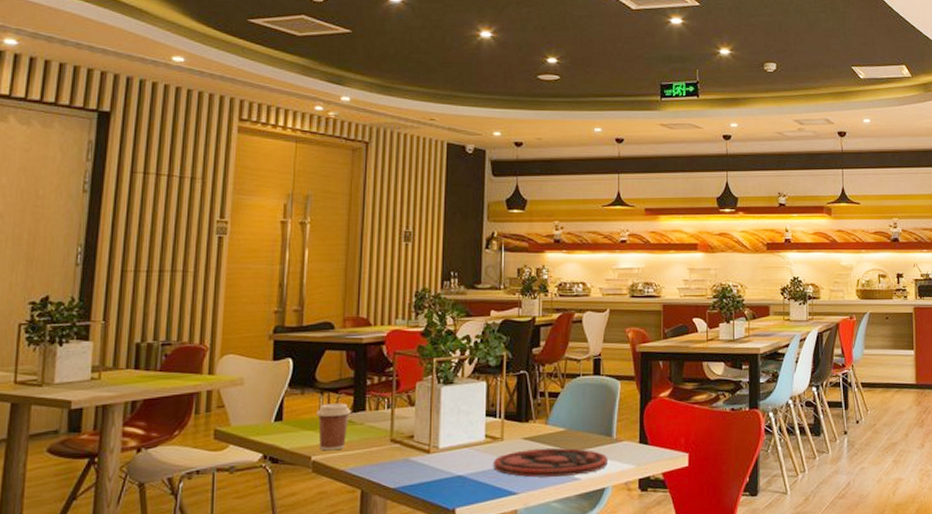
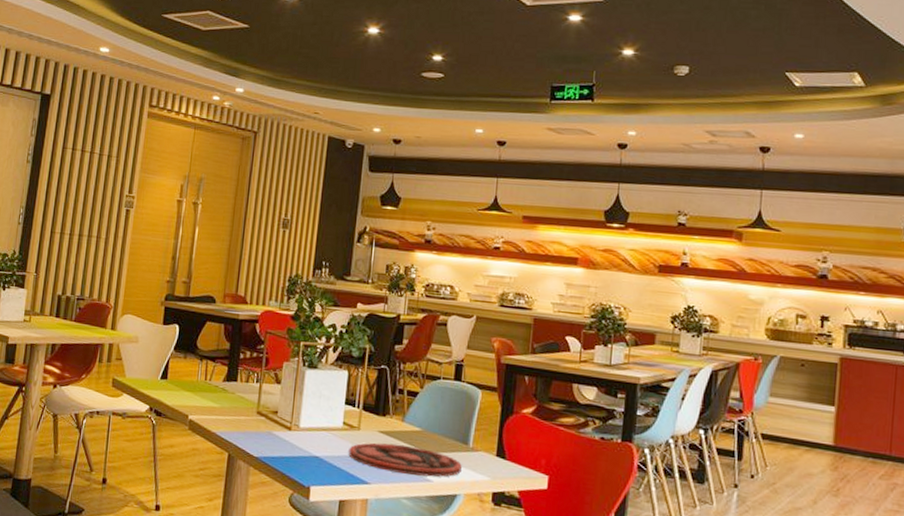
coffee cup: present [316,403,352,451] -> none [195,370,225,414]

